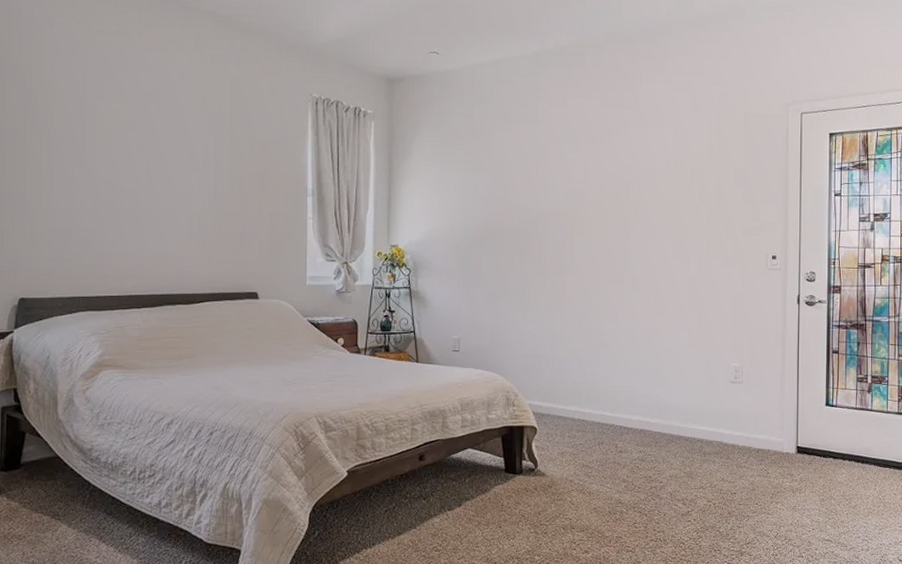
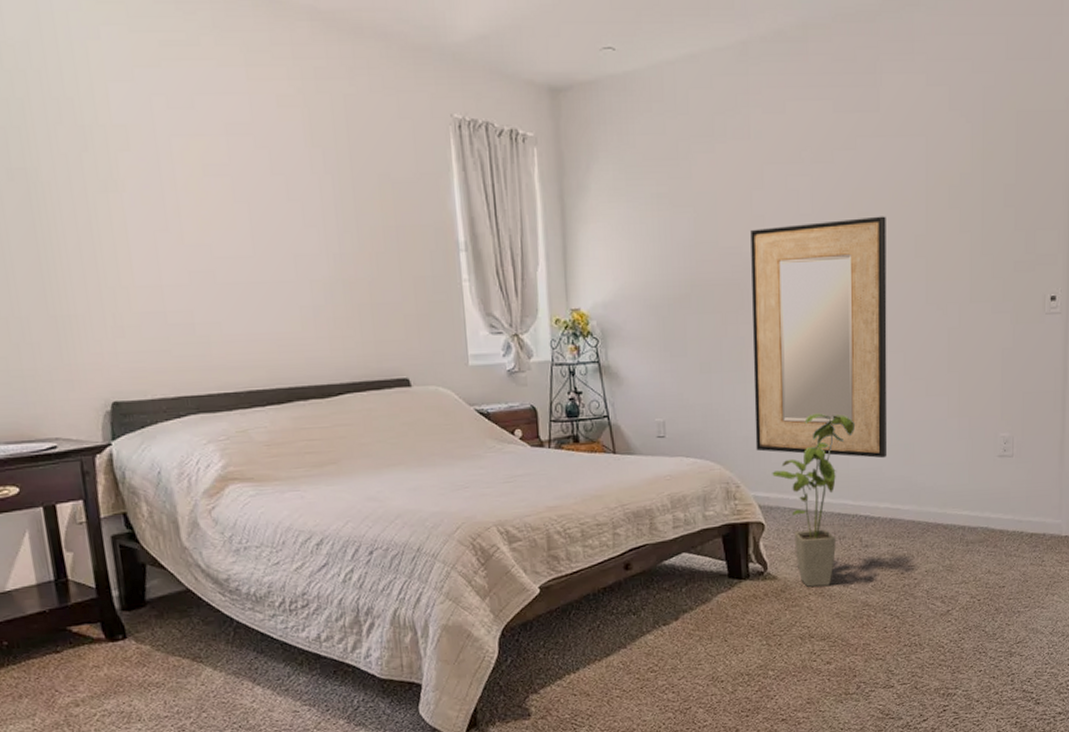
home mirror: none [532,186,642,379] -> present [750,216,888,459]
house plant: none [545,338,614,484] -> present [772,413,856,587]

